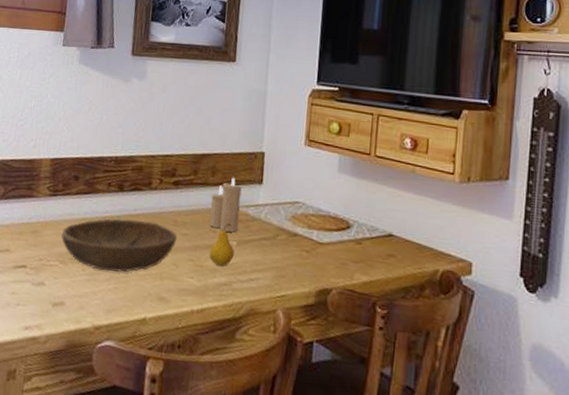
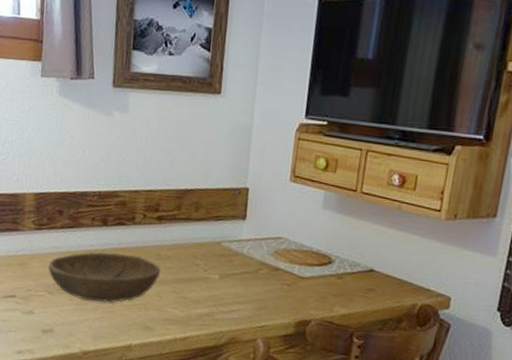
candle: present [209,177,242,232] -> none [193,213,225,266]
fruit: present [209,223,234,266] -> none [192,257,217,298]

